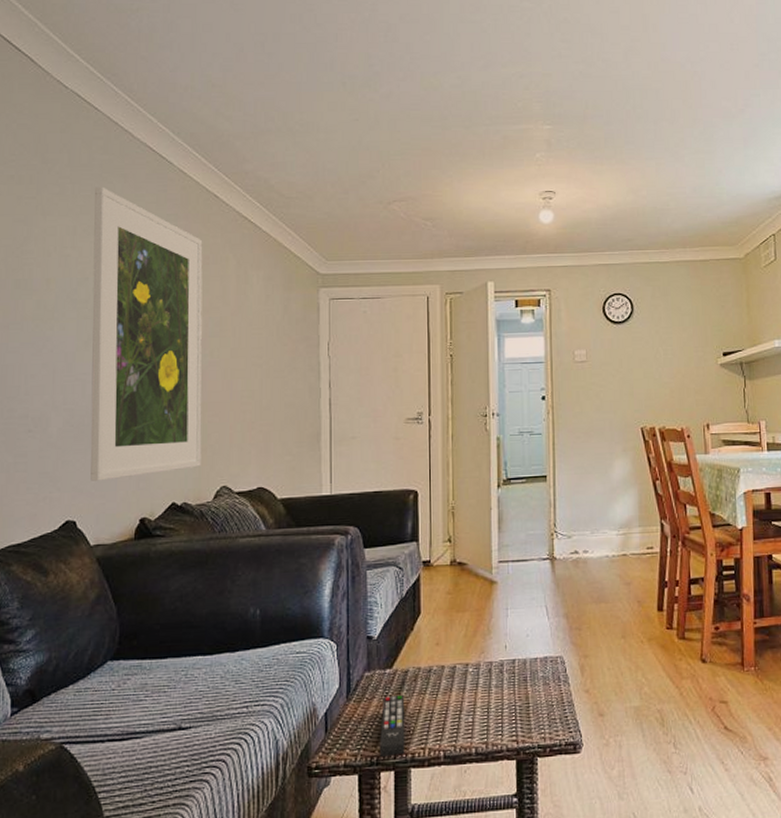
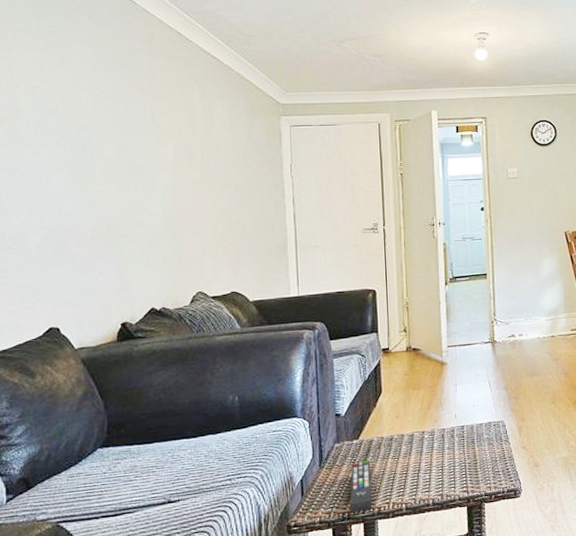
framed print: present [90,186,203,481] -> none [60,23,178,292]

